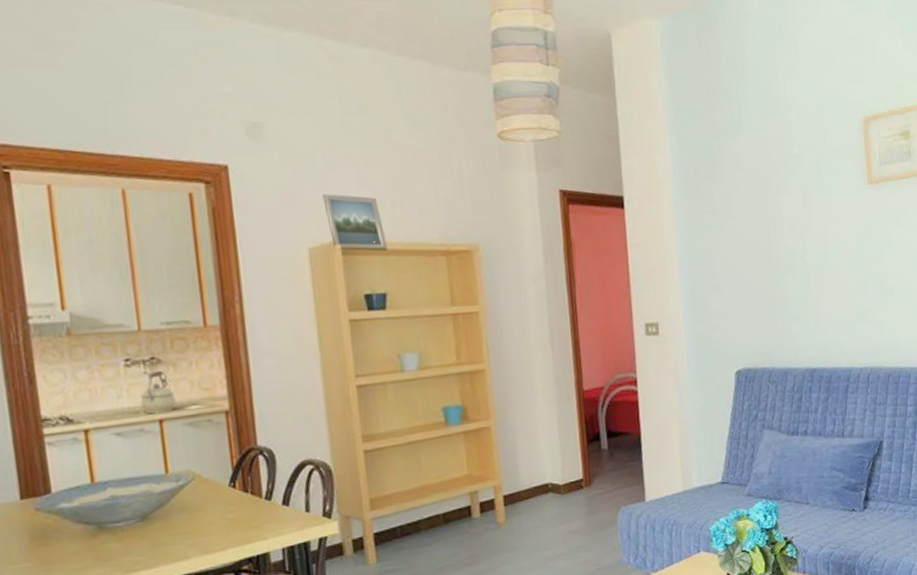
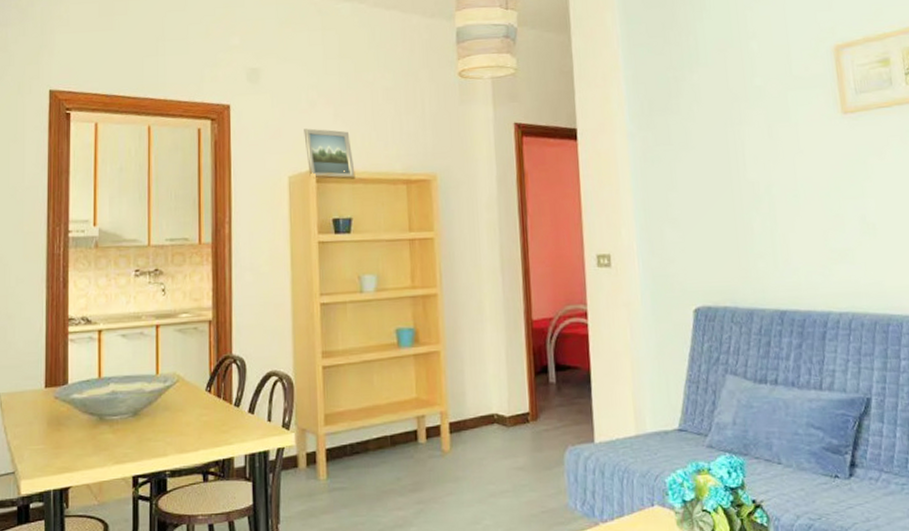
kettle: present [140,370,176,415] -> none [142,281,171,320]

